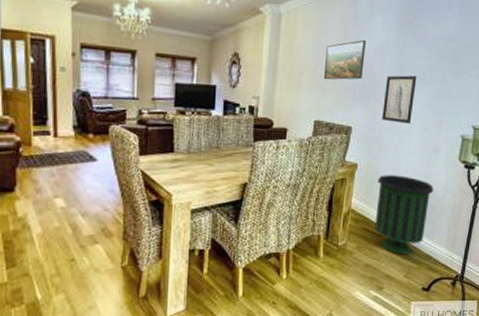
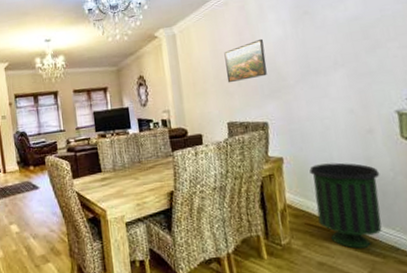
wall art: present [382,75,417,125] -> none [293,61,333,111]

